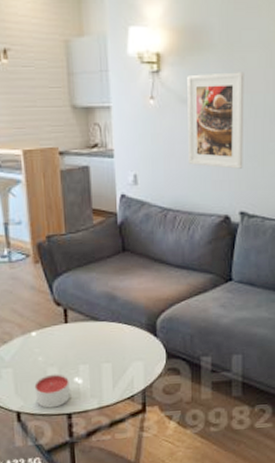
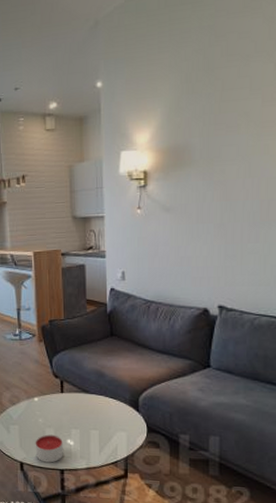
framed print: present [187,72,244,169] -> none [171,182,224,267]

